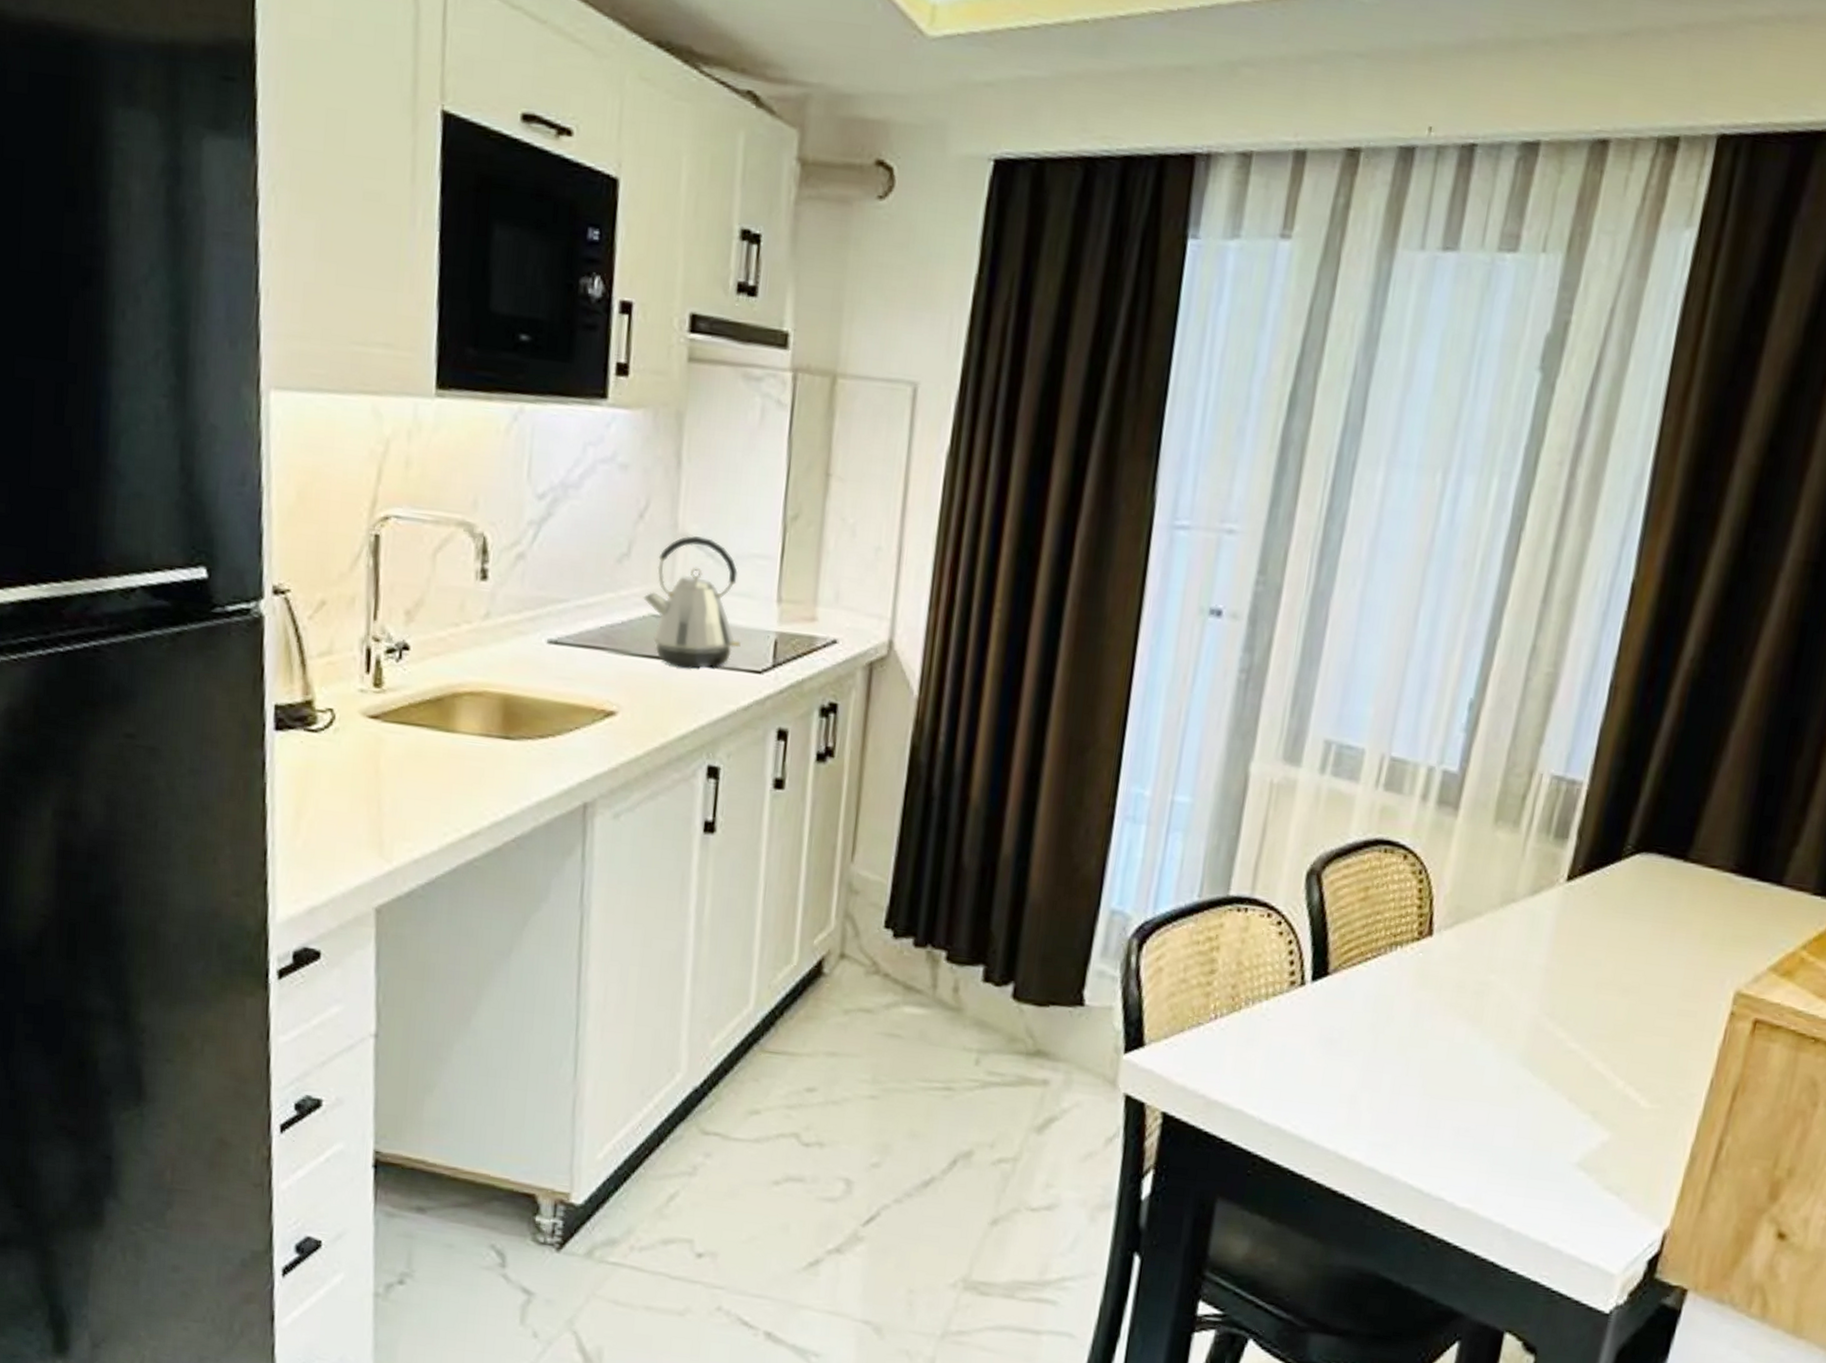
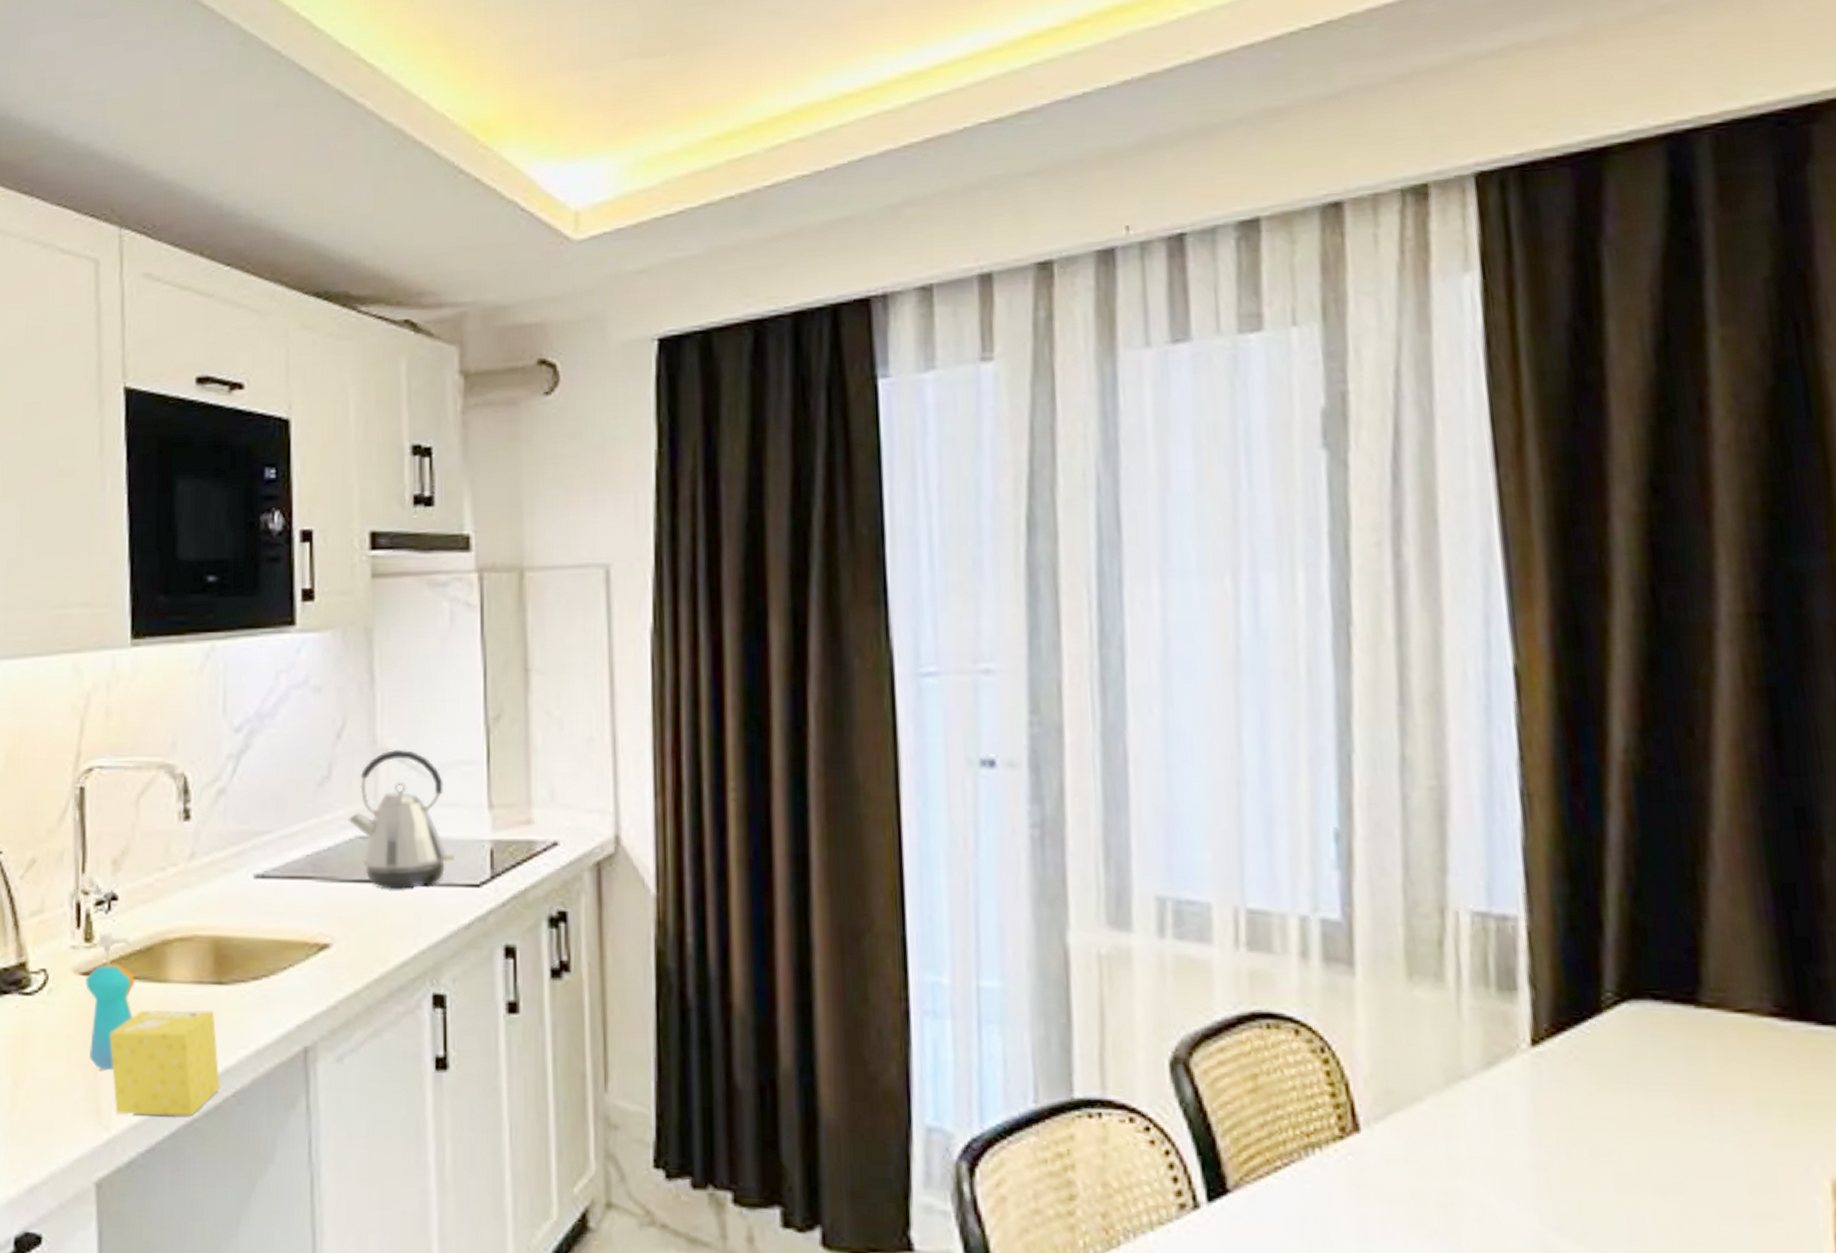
soap dispenser: none [373,680,423,809] -> present [86,933,135,1071]
sponge: none [395,756,502,856] -> present [109,1009,220,1117]

